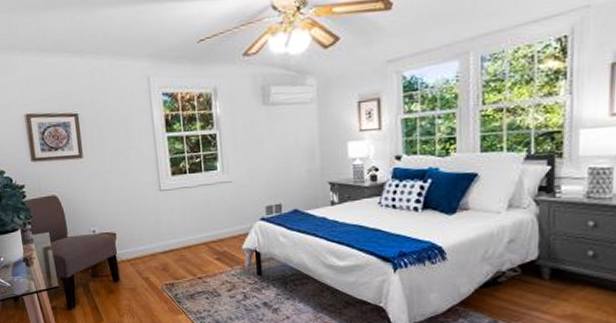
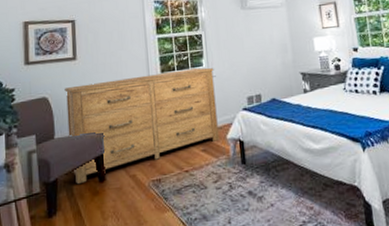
dresser: none [73,171,234,282] -> present [64,67,219,185]

